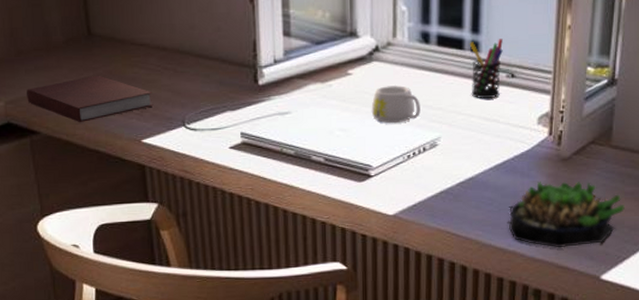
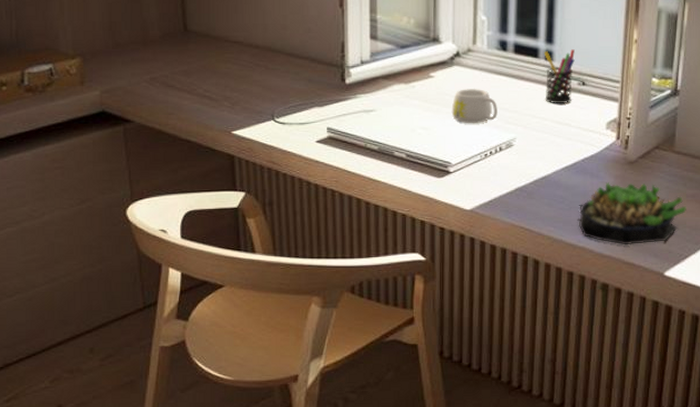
notebook: present [27,75,154,122] -> none [122,69,244,113]

